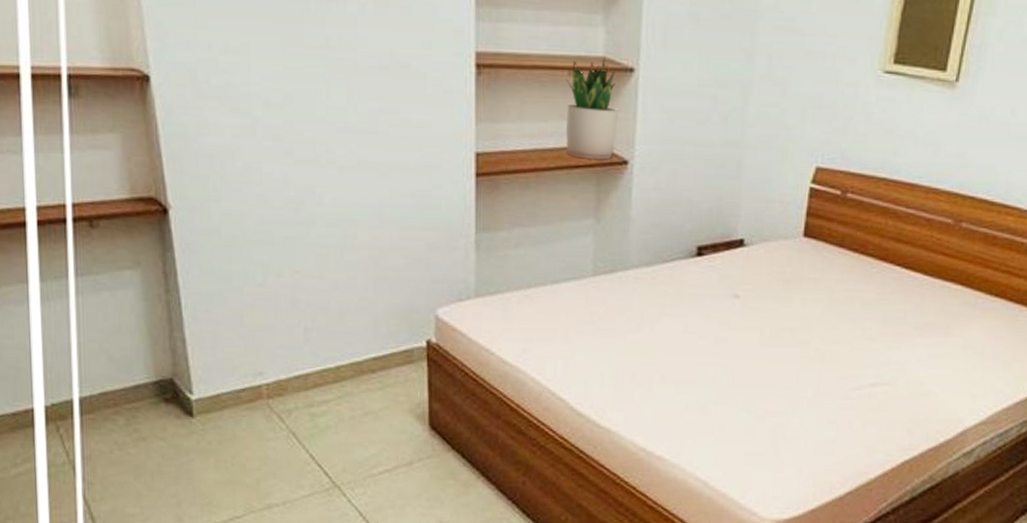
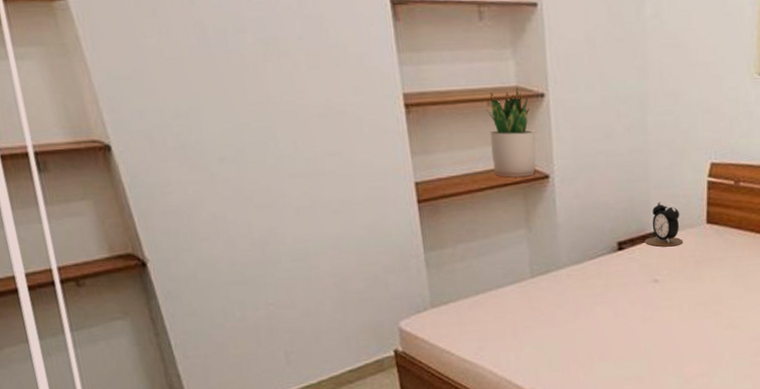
alarm clock: none [728,205,774,259] -> present [644,201,683,247]

